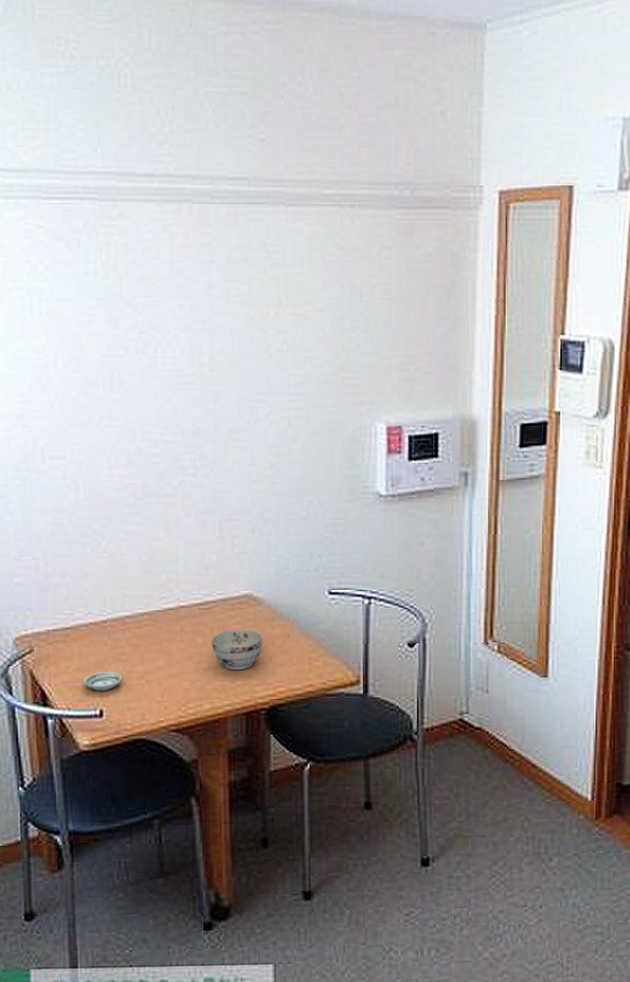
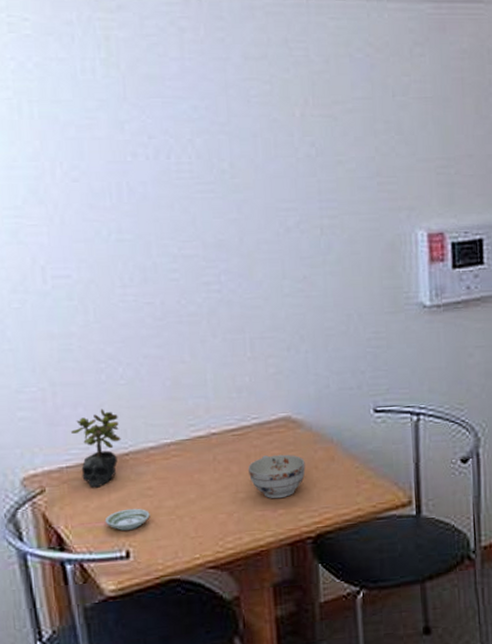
succulent plant: none [59,579,101,651] -> present [71,409,121,488]

